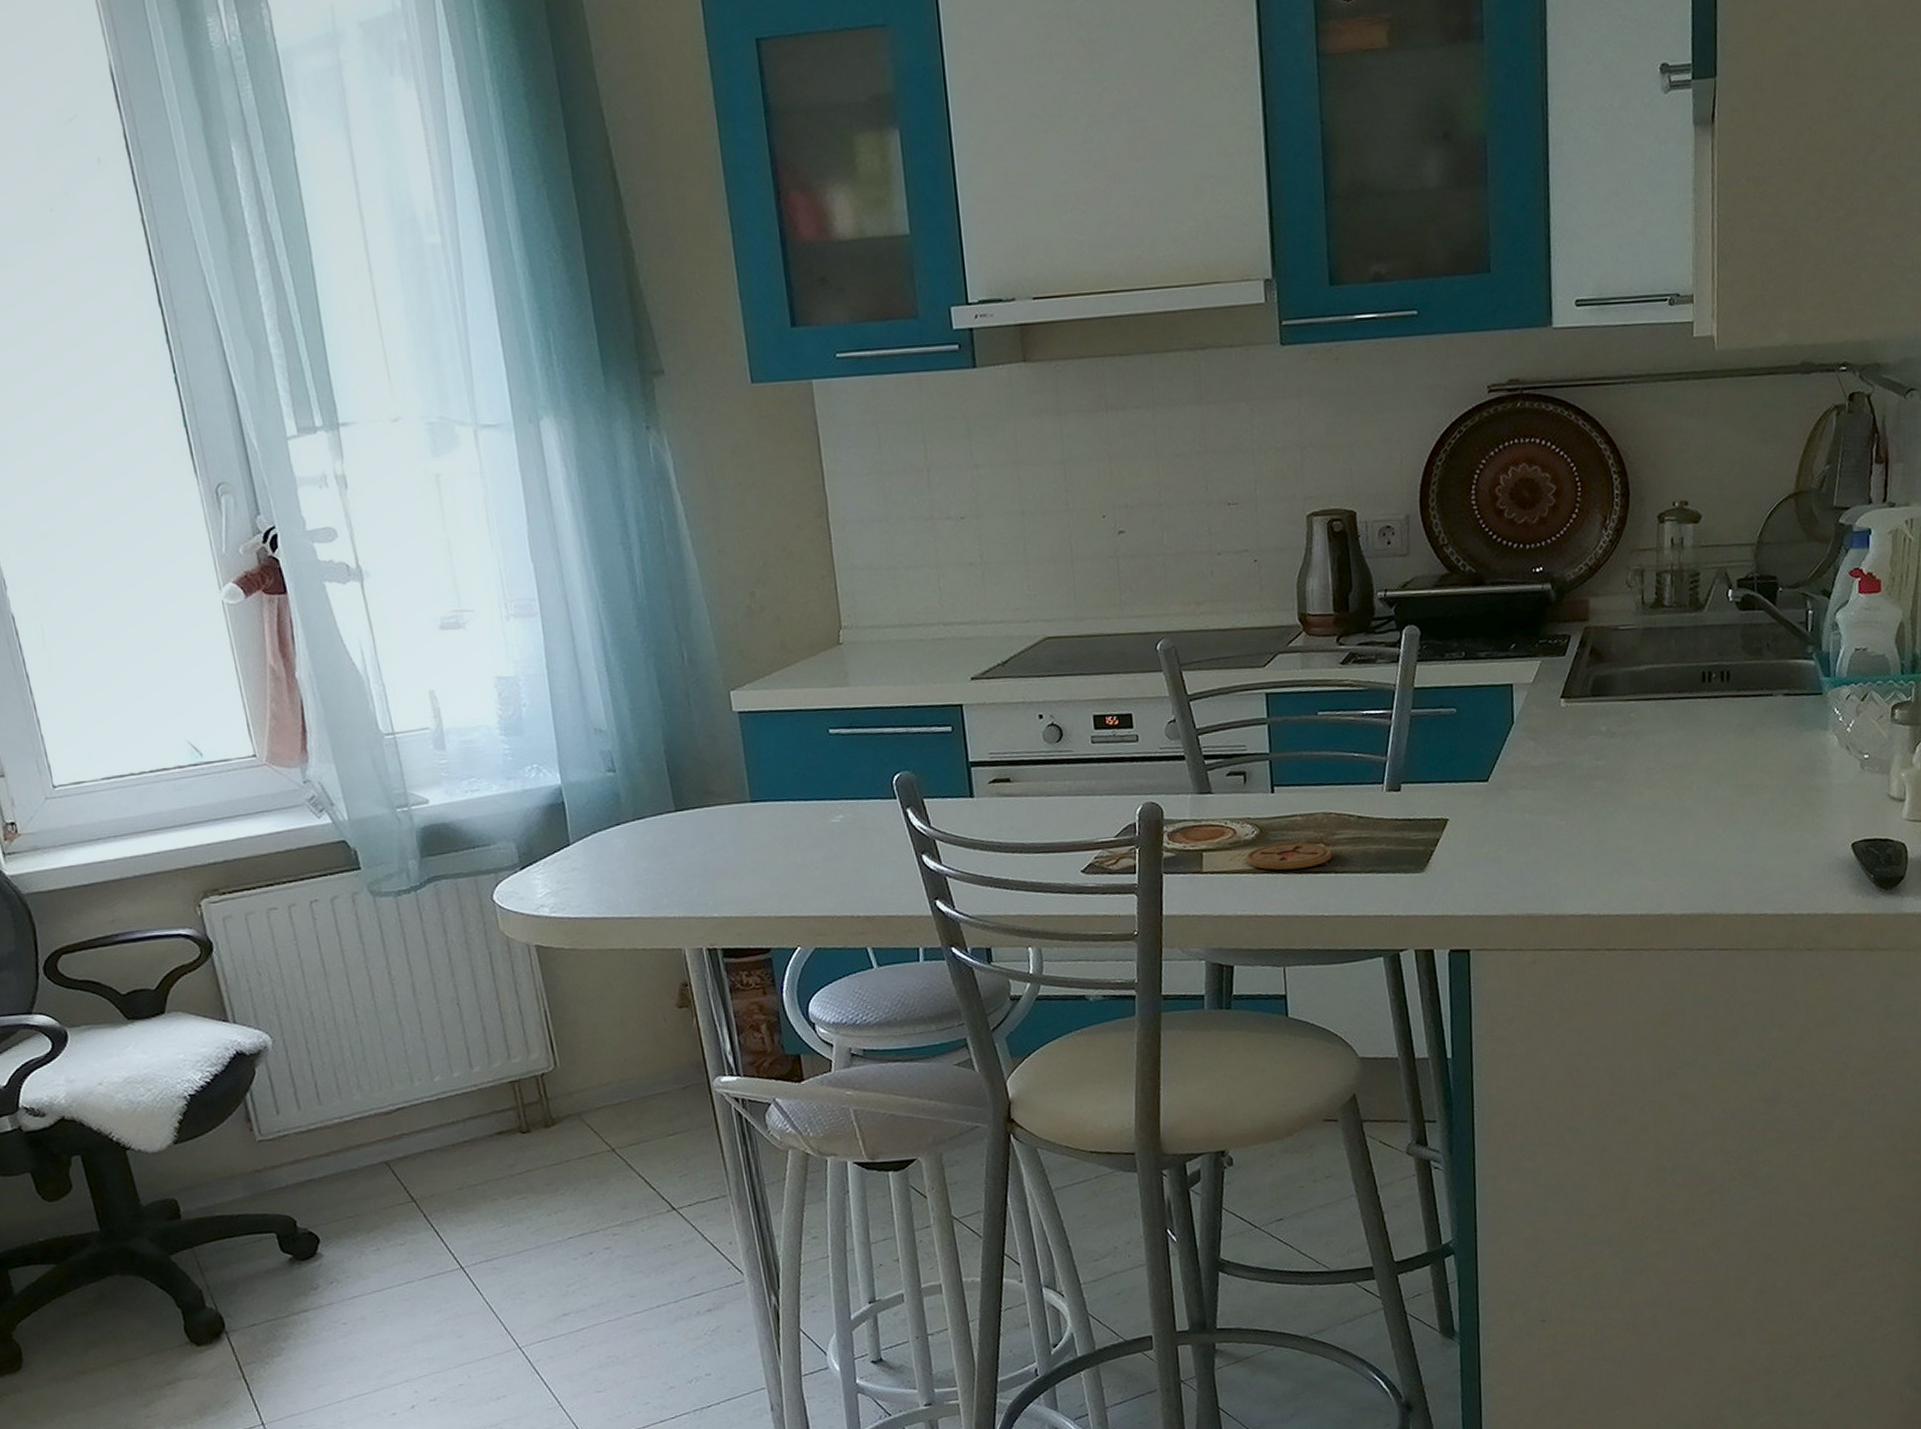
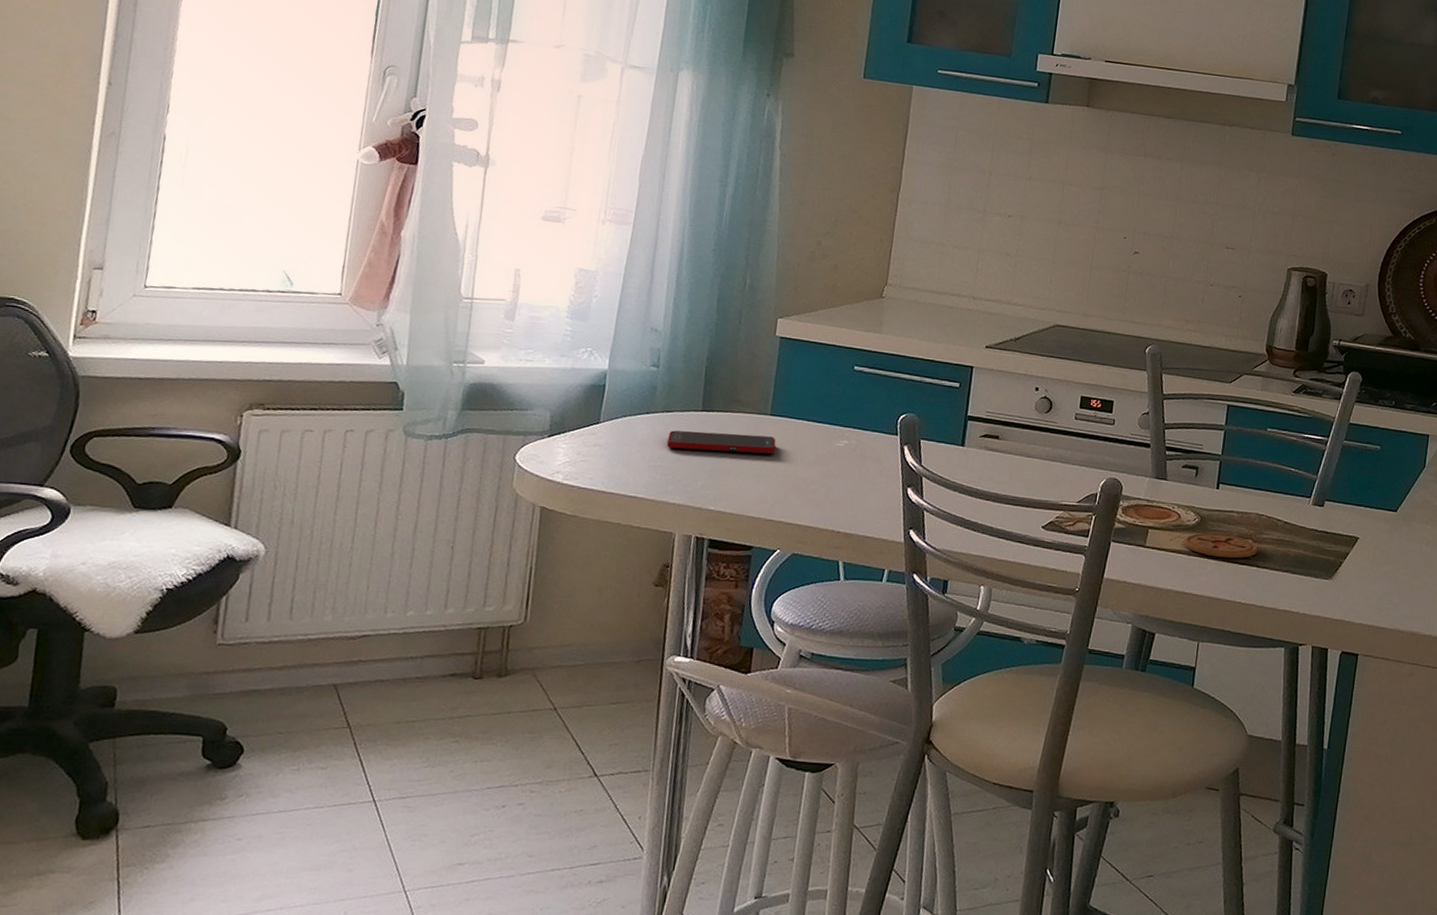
cell phone: none [647,825,768,858] -> present [666,430,777,454]

